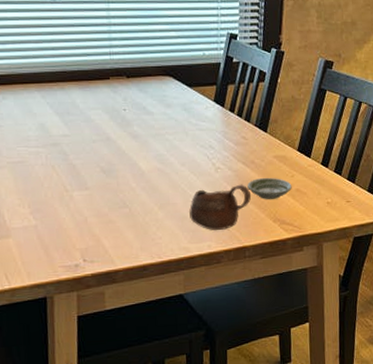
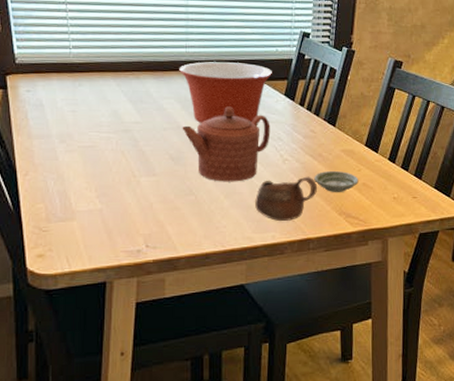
mixing bowl: none [104,69,200,135] -> present [179,62,272,124]
teapot: none [111,115,202,193] -> present [182,106,271,182]

